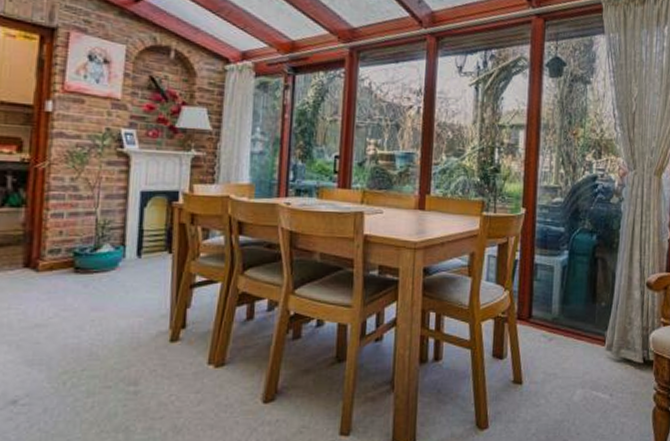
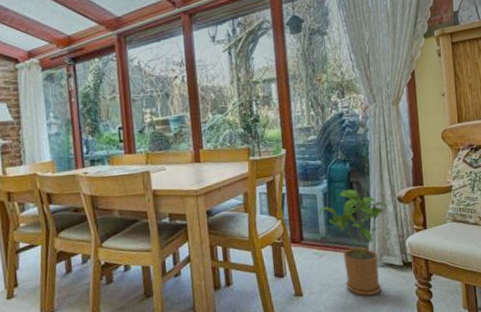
house plant: none [552,265,634,394] -> present [317,189,387,296]

